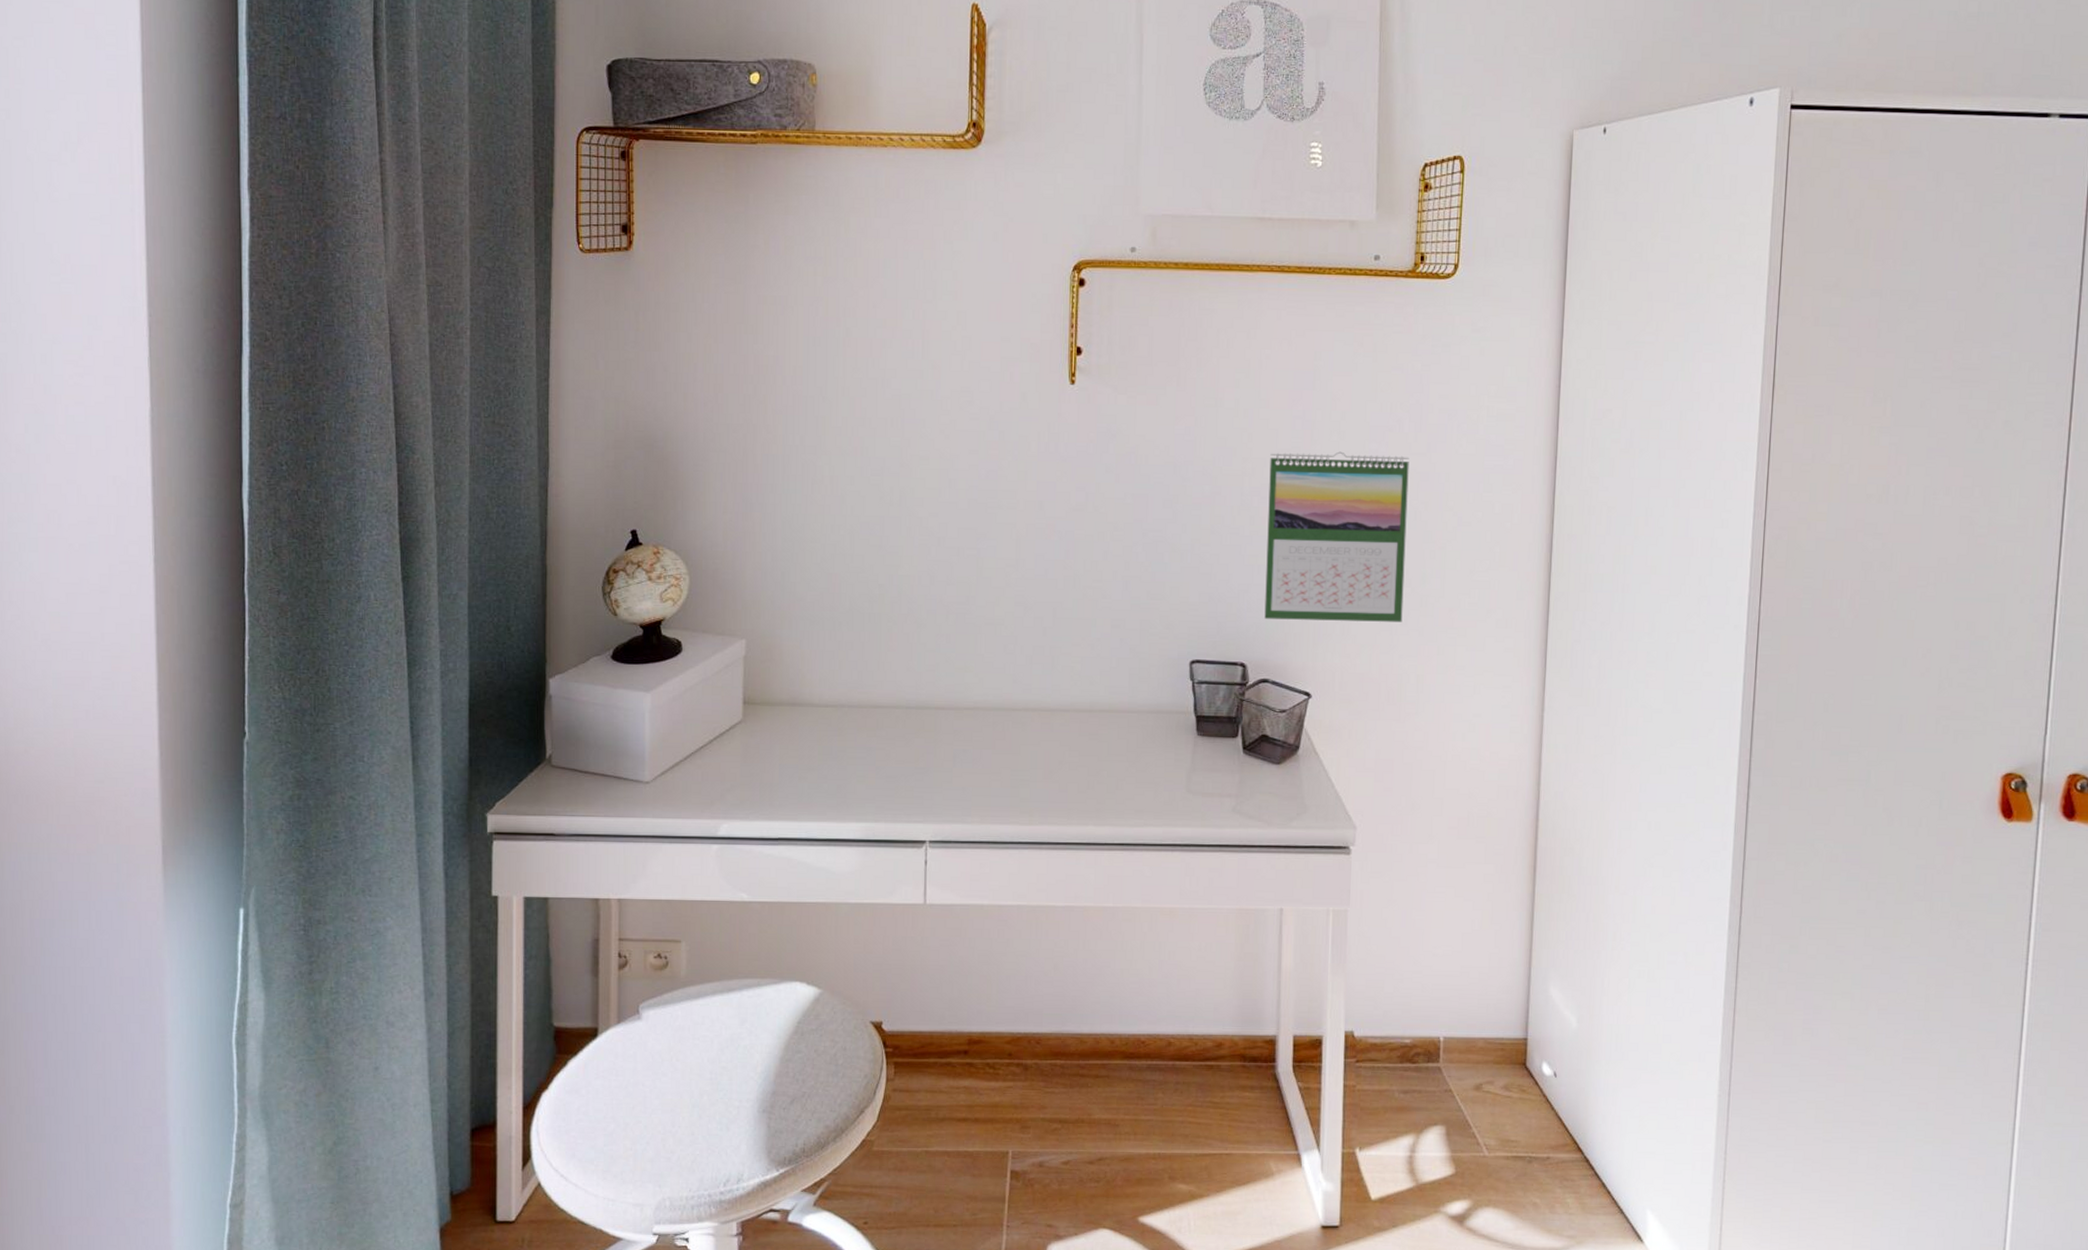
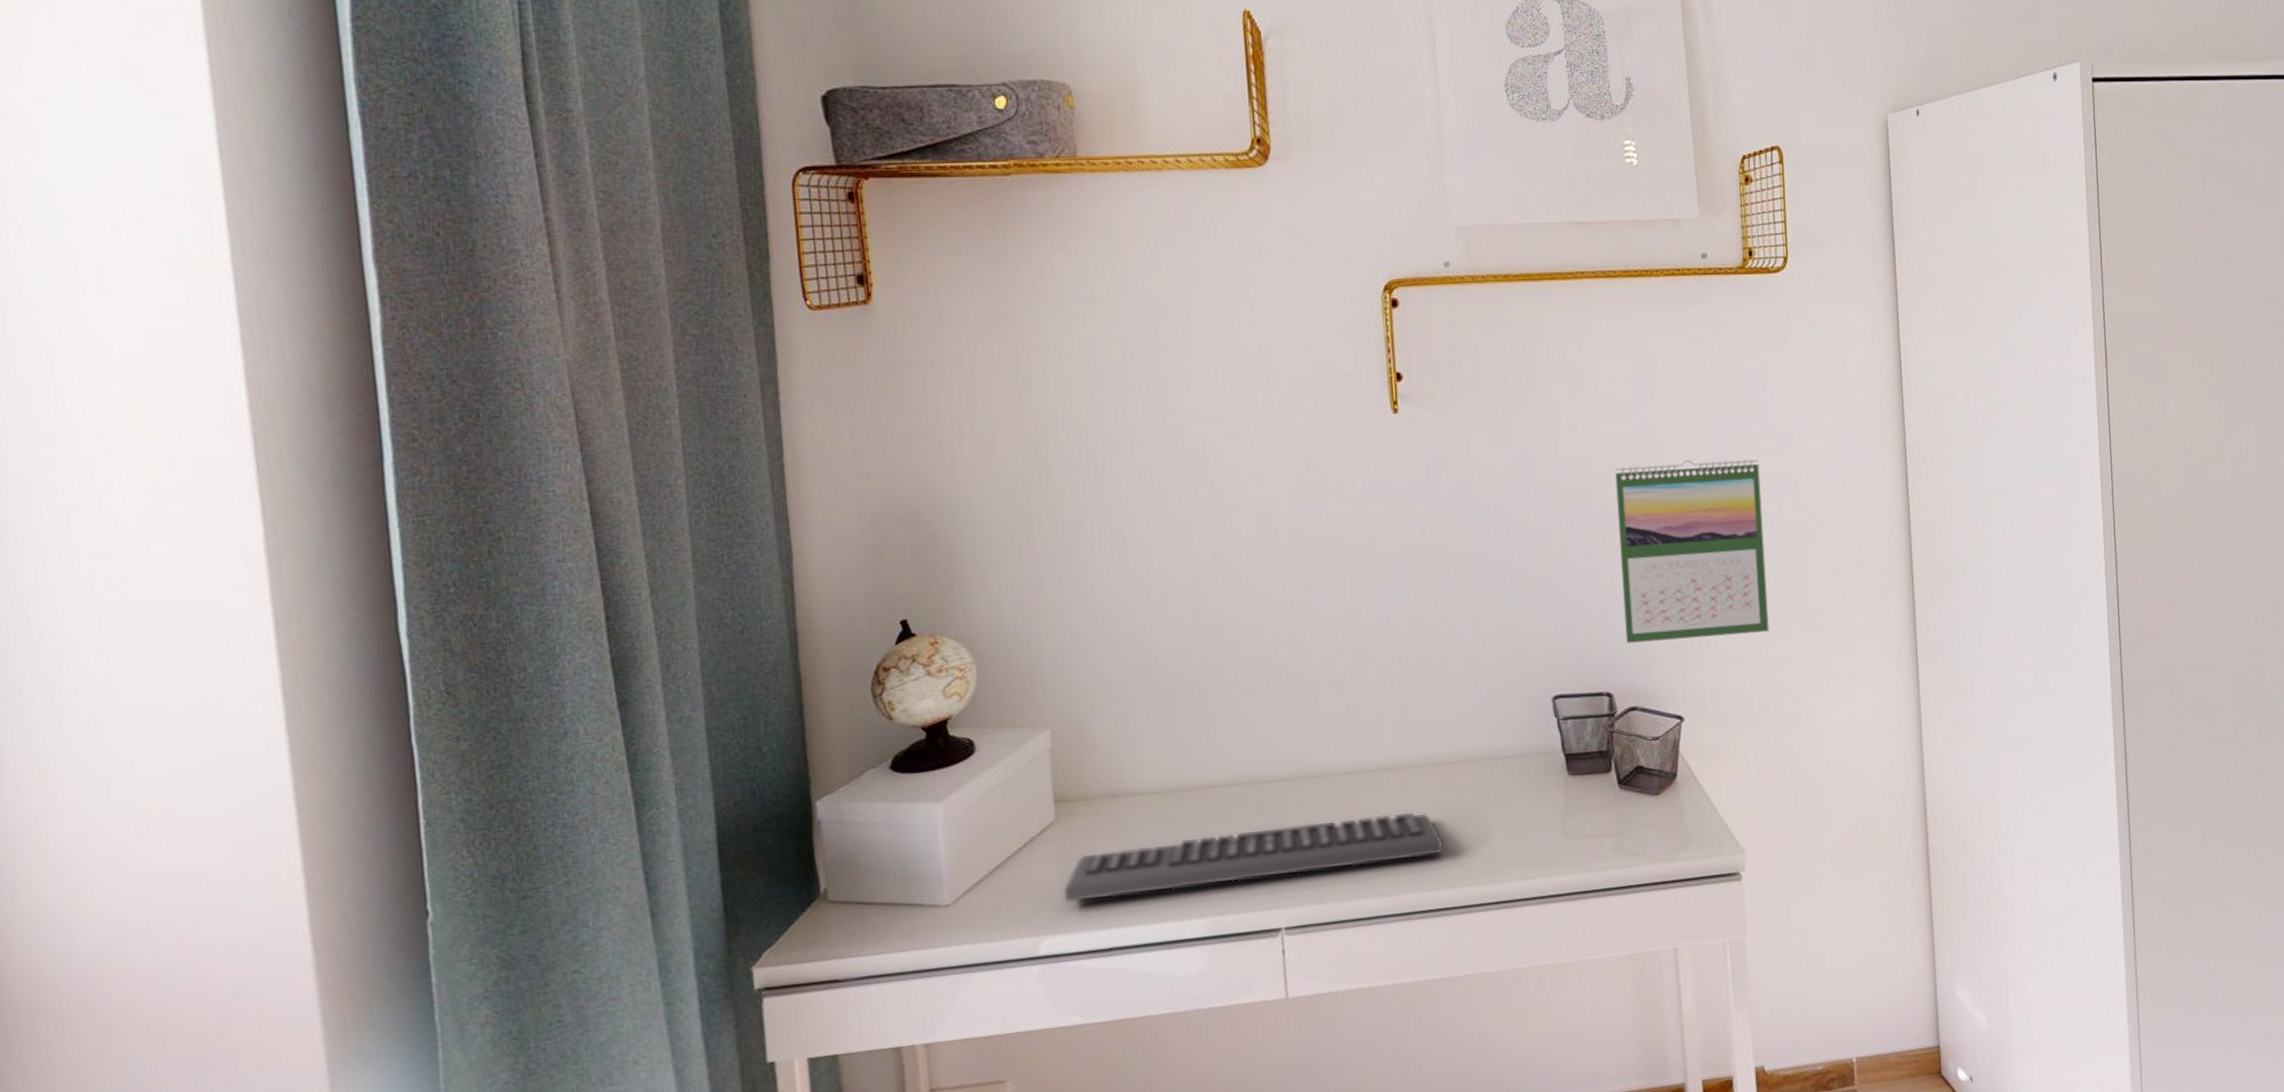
keyboard: none [745,750,1077,794] -> present [1064,812,1444,902]

